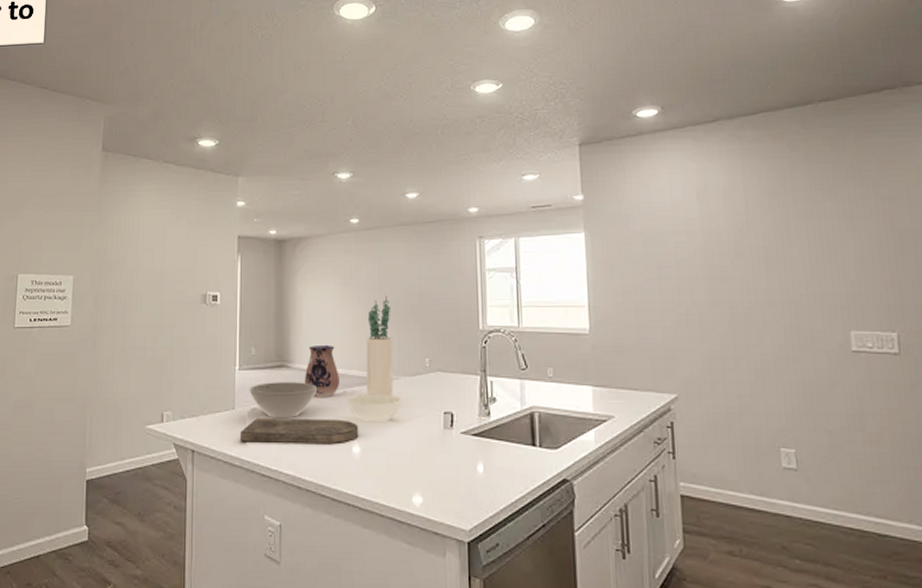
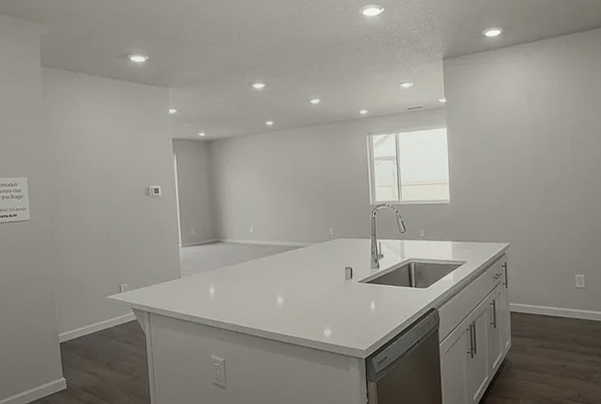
cutting board: present [240,417,359,445] -> none [187,279,281,303]
bowl: present [249,382,318,419] -> none [191,253,248,283]
ceramic pitcher: present [304,344,339,398] -> none [236,223,264,265]
bowl: present [347,394,402,423] -> none [271,257,313,280]
vase: present [366,296,394,397] -> none [283,183,306,260]

